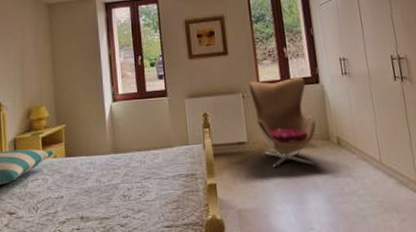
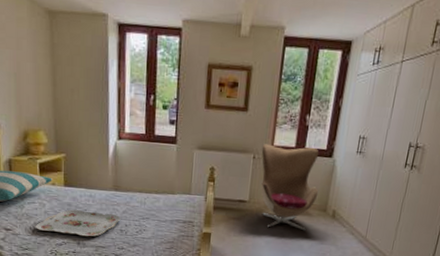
serving tray: none [38,179,123,209] -> present [35,209,121,237]

